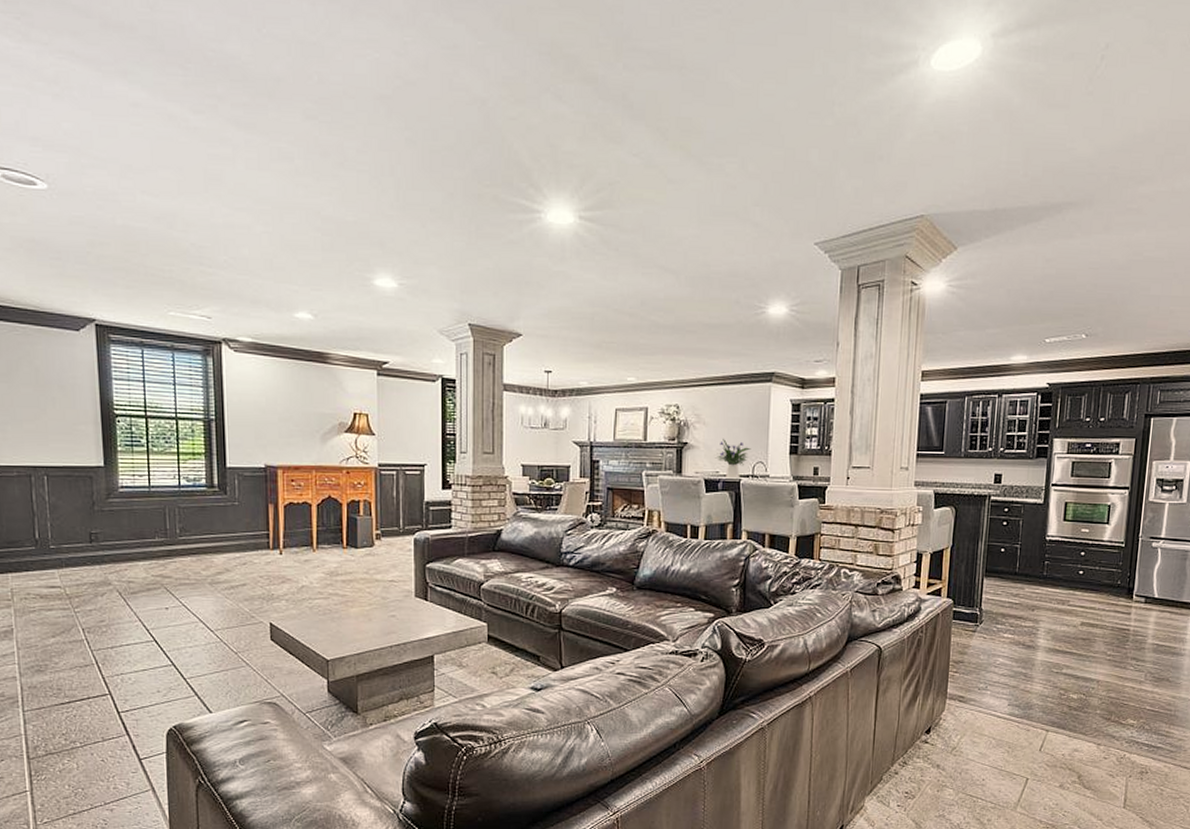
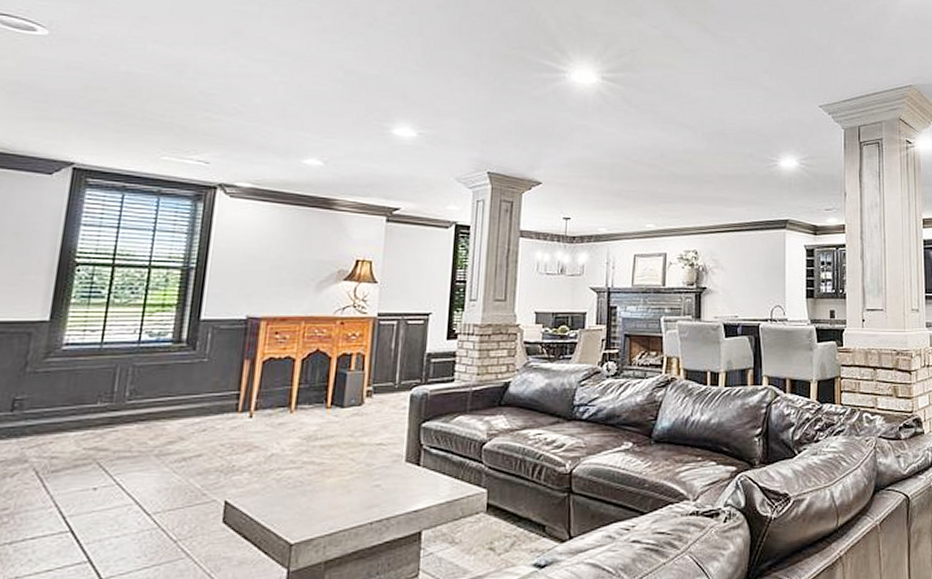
flower arrangement: present [715,438,751,479] -> none [734,282,769,323]

